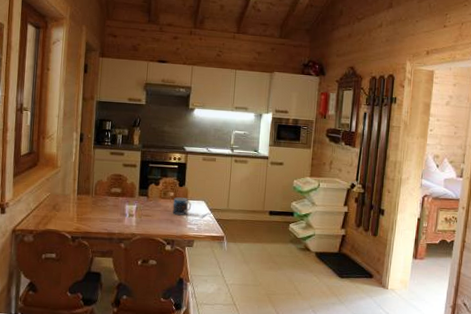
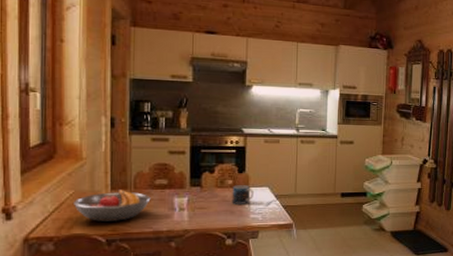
fruit bowl: none [48,194,107,222] -> present [72,188,151,221]

